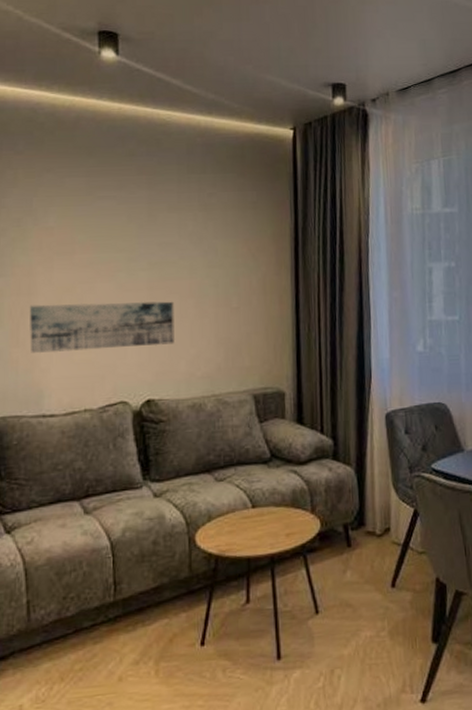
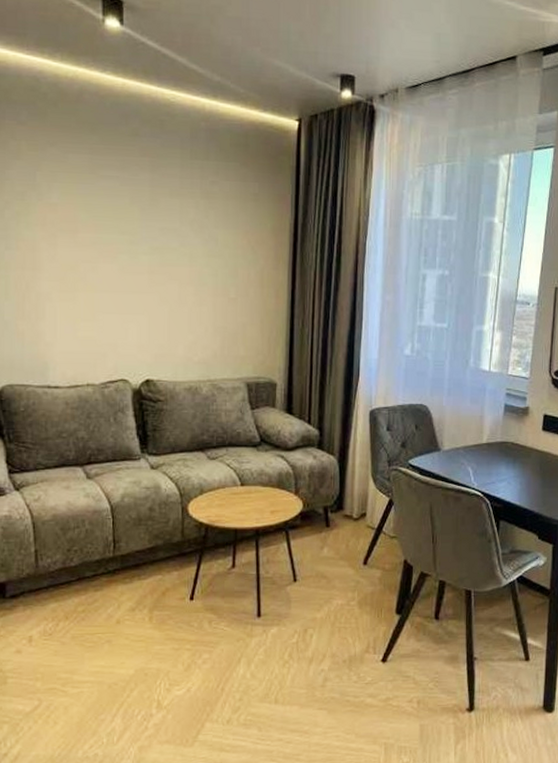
wall art: present [29,301,174,354] -> none [34,280,174,330]

